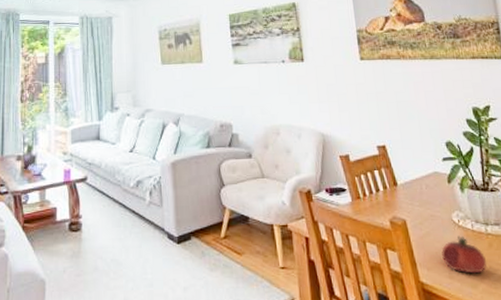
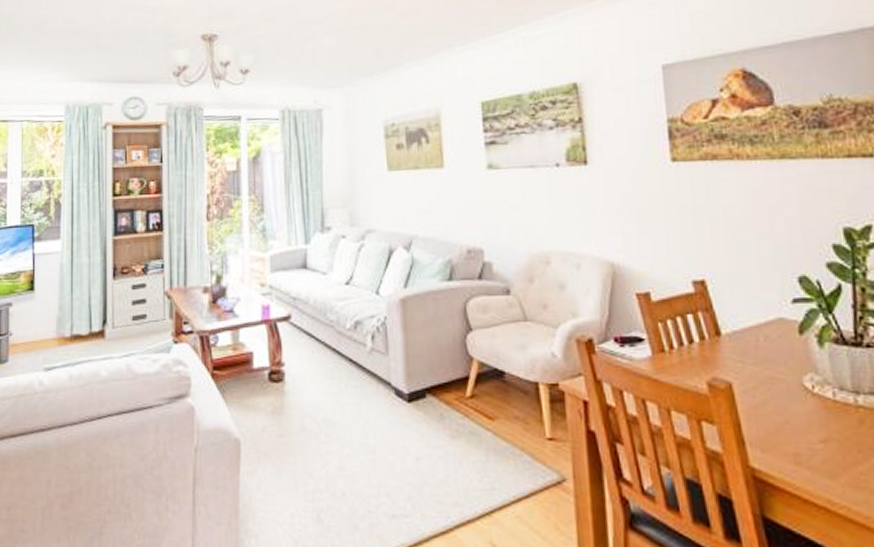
fruit: present [441,235,487,274] -> none [784,407,855,460]

